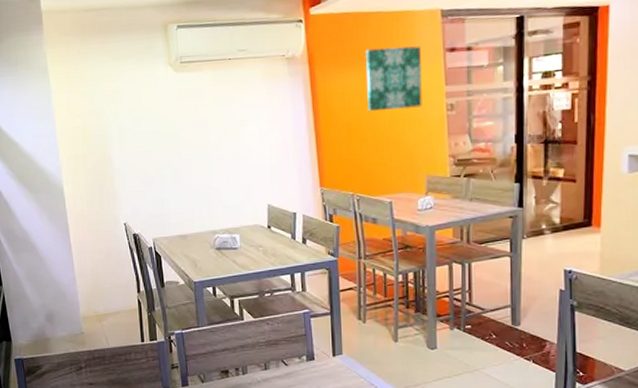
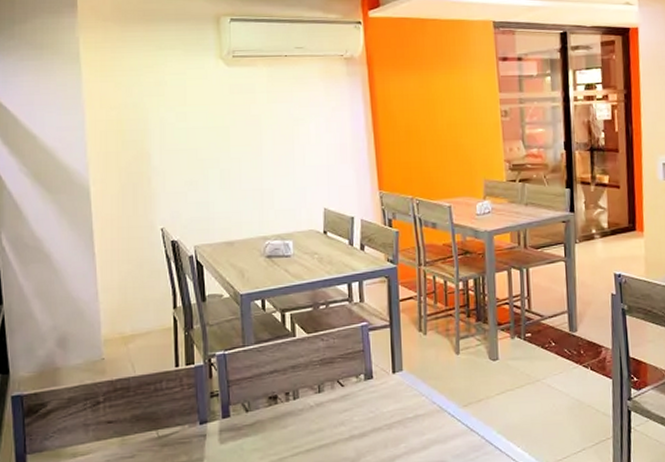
wall art: present [366,46,423,112] -> none [424,53,478,115]

